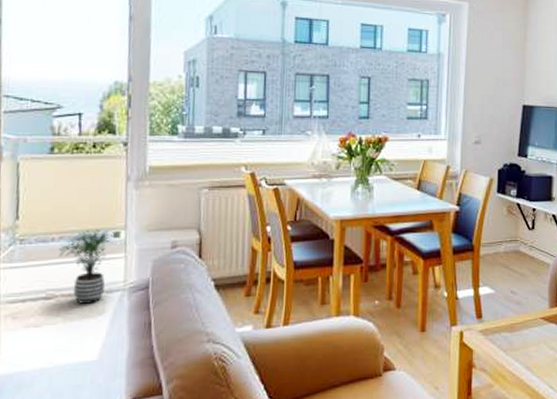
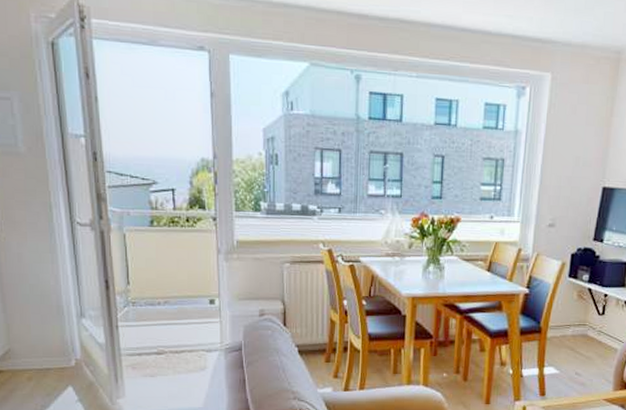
potted plant: present [58,229,115,304] -> none [164,296,211,360]

